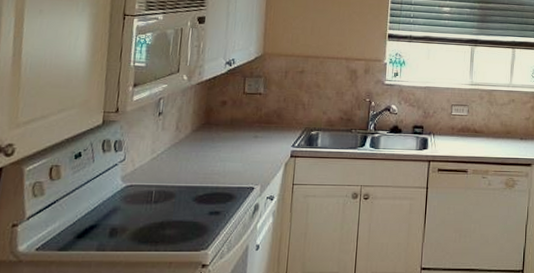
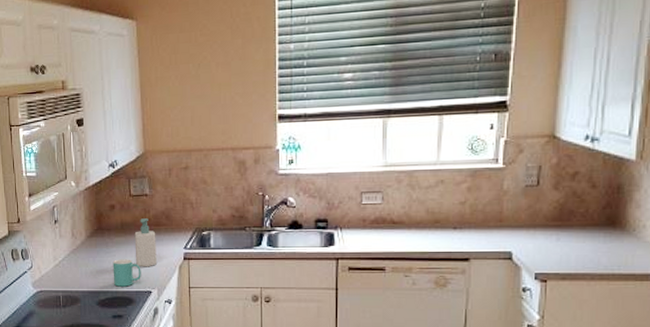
mug: none [214,154,246,183] -> present [112,259,141,287]
soap bottle: none [241,116,266,164] -> present [134,218,157,267]

